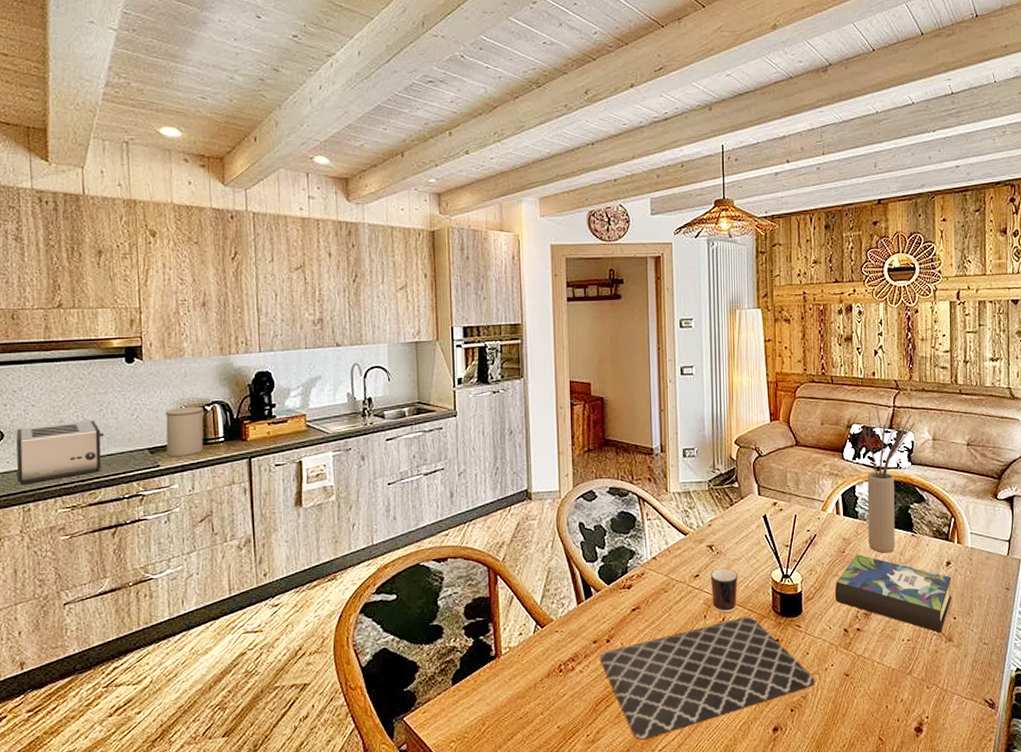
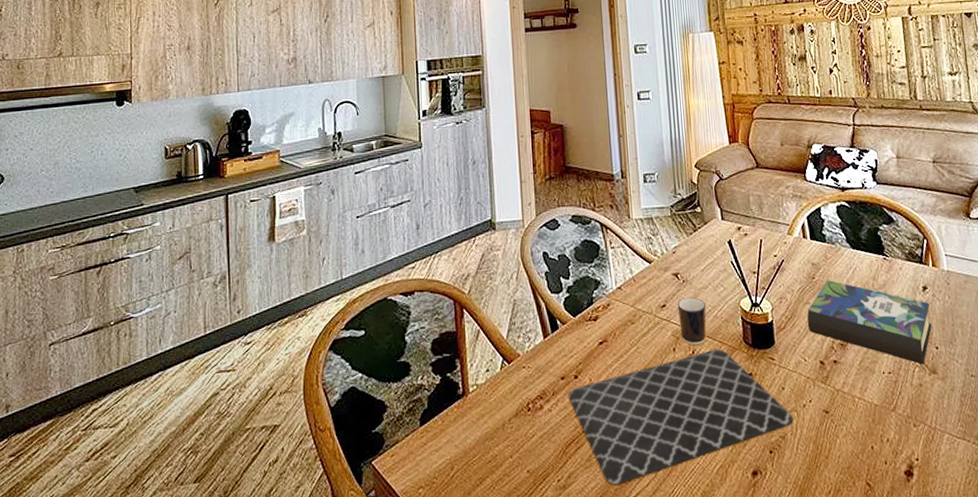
toaster: present [16,421,104,485] -> none [13,162,94,226]
canister: present [166,406,204,456] -> none [151,145,185,195]
vase: present [860,403,915,553] -> none [821,122,877,279]

